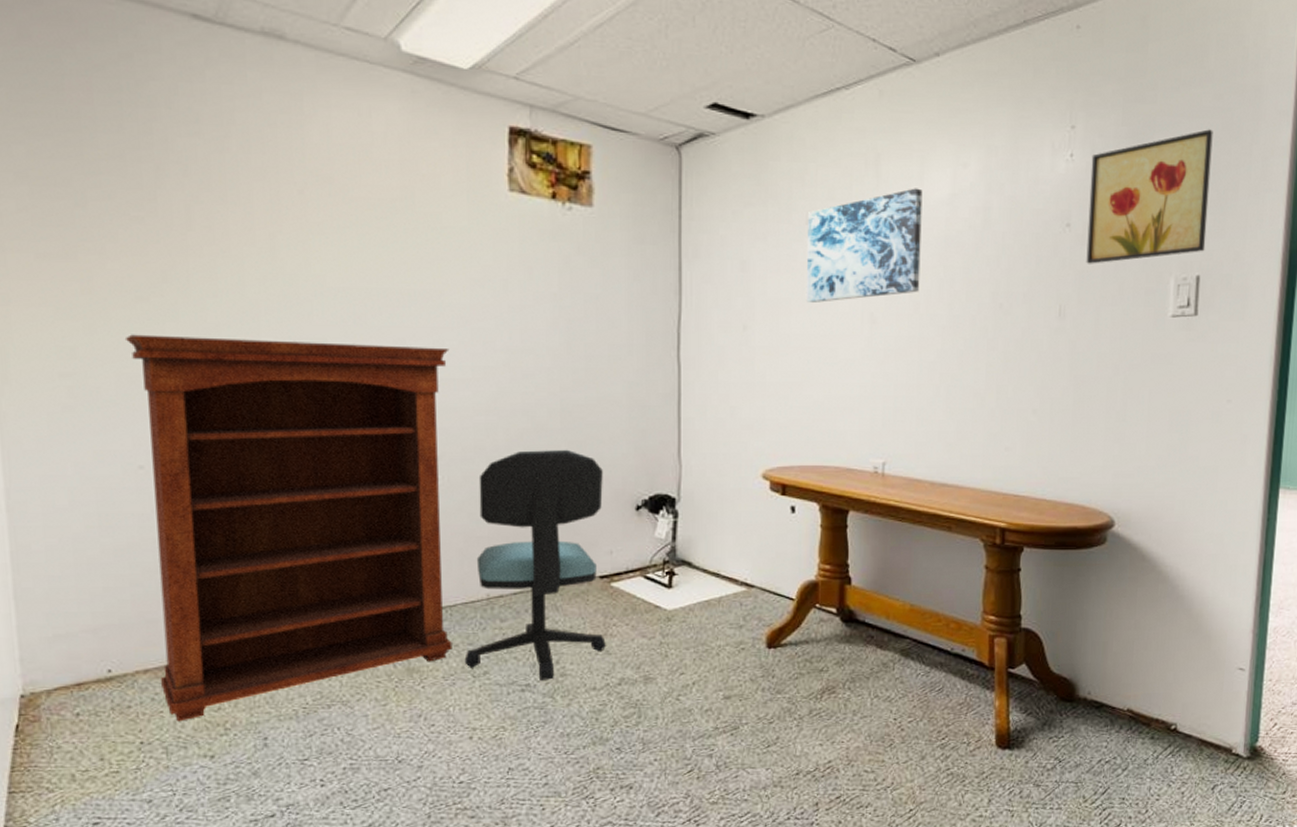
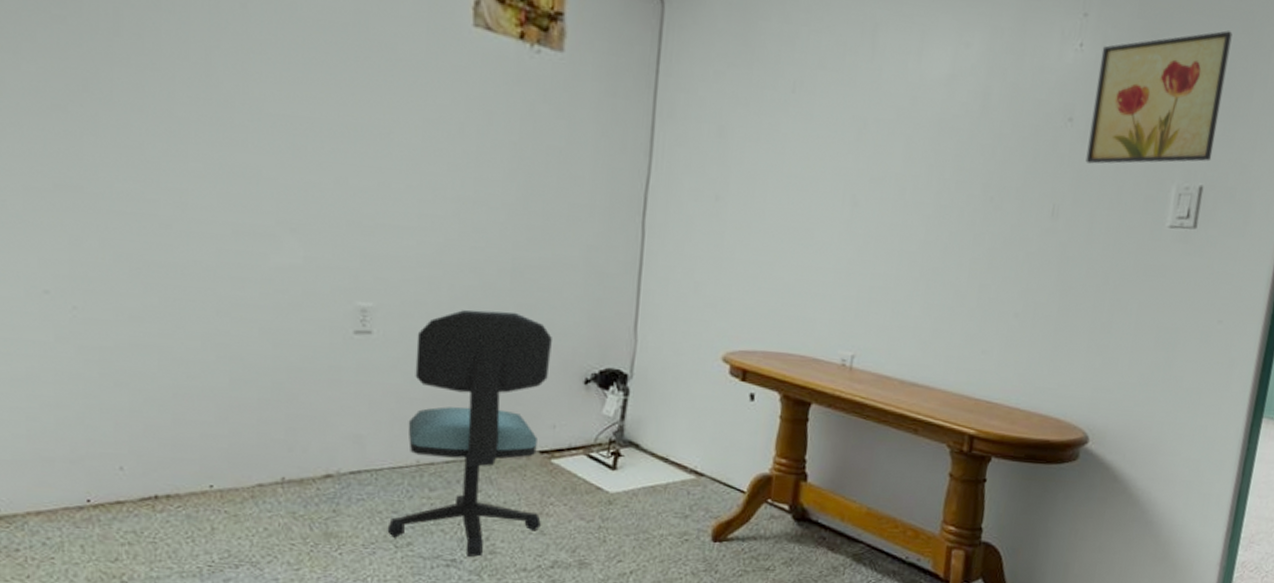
bookshelf: present [124,334,452,722] -> none [36,145,395,570]
wall art: present [806,188,923,303] -> none [785,64,920,179]

